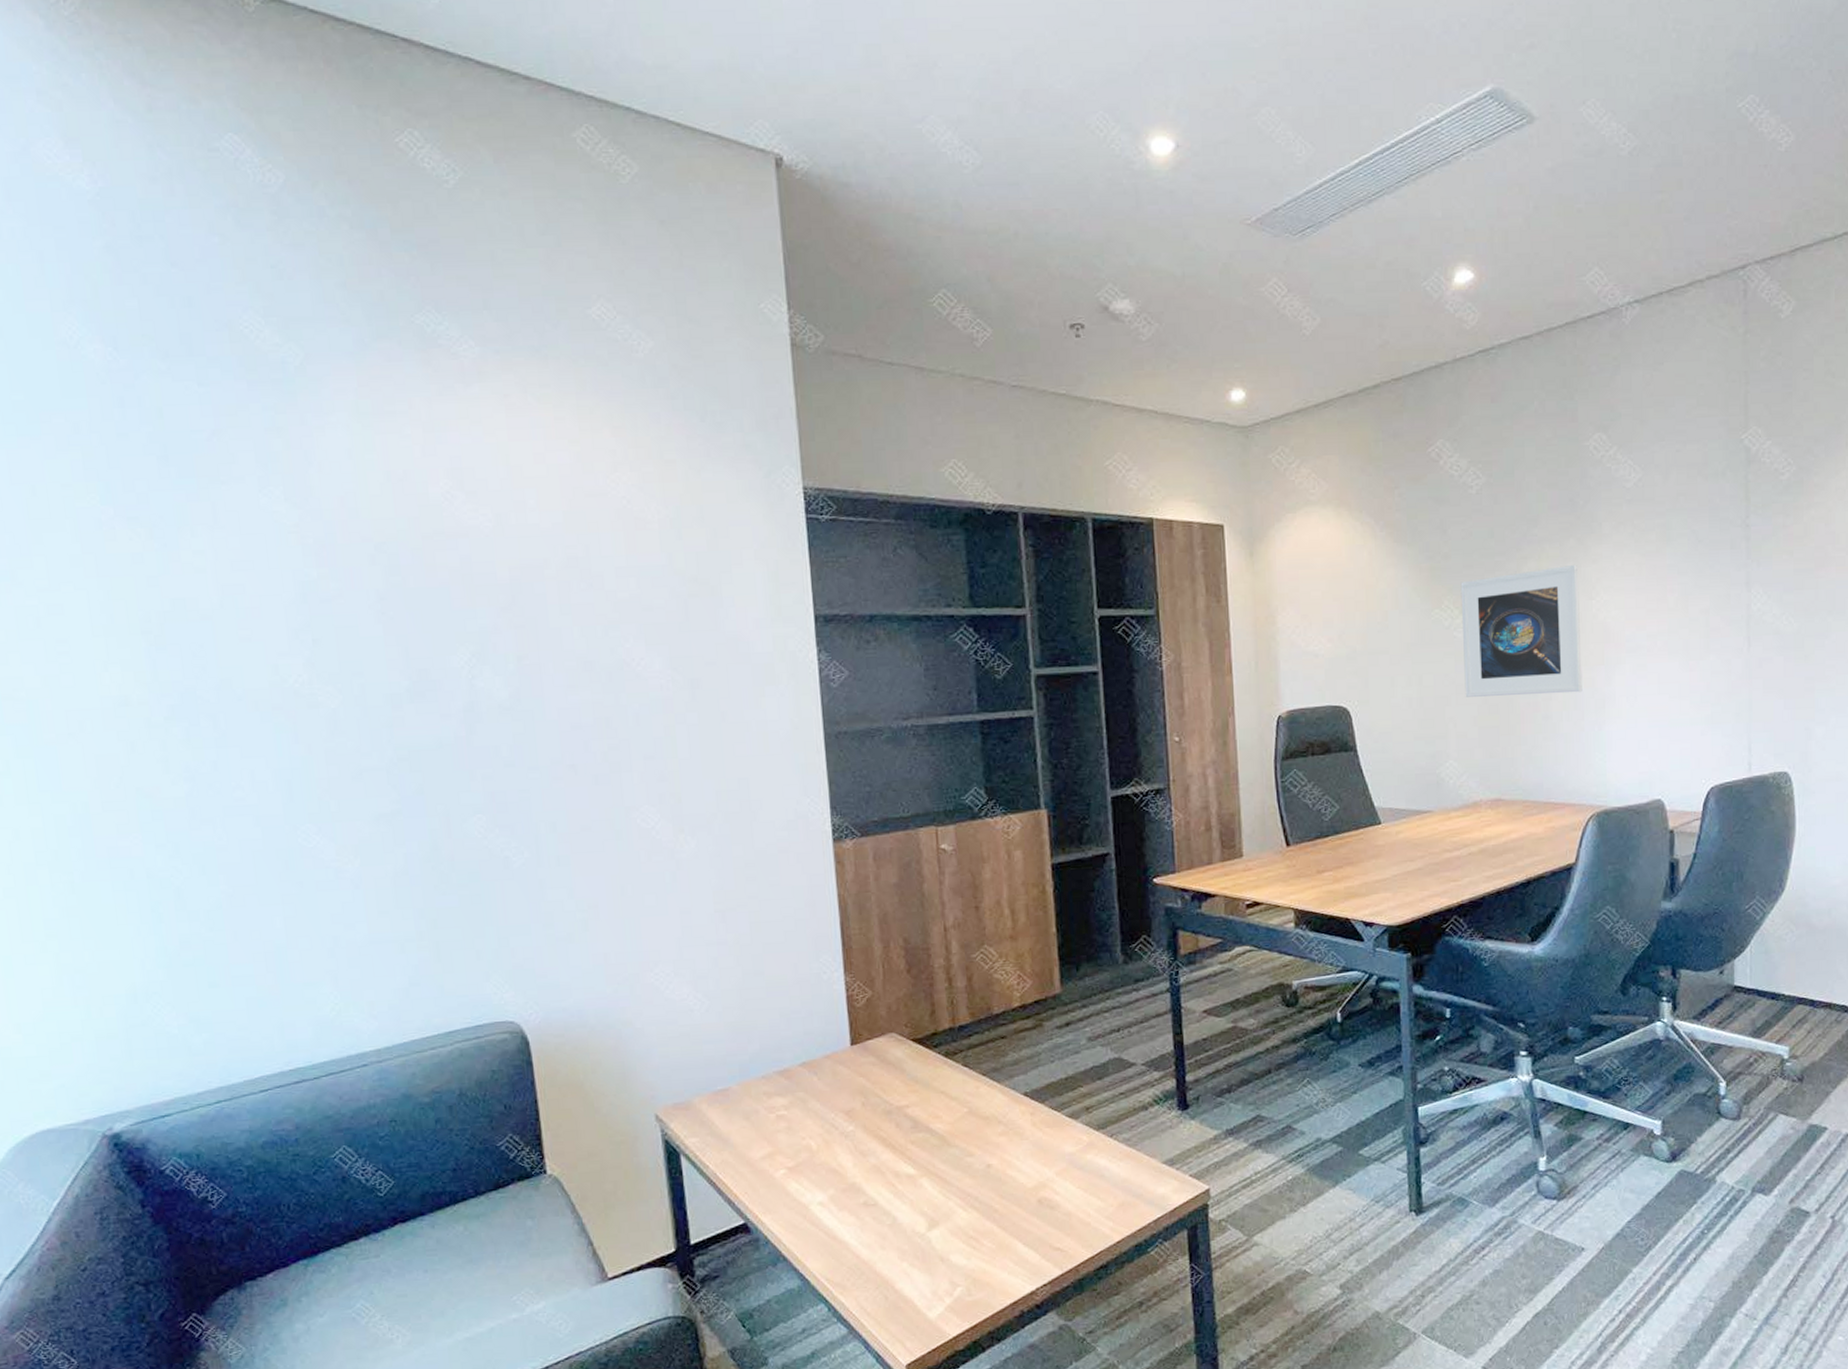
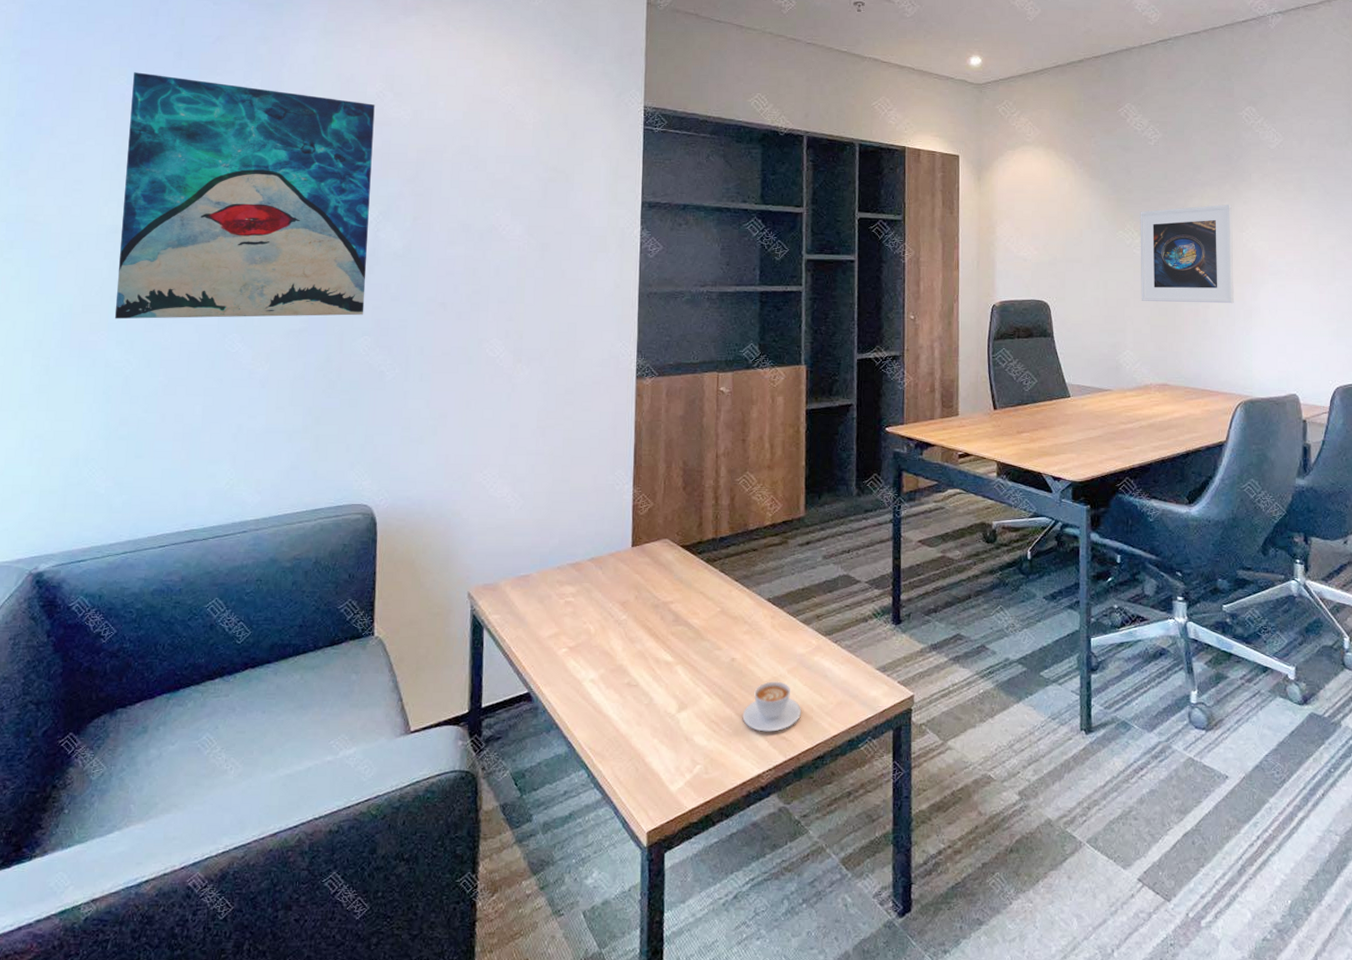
wall art: none [107,487,472,817] -> present [114,72,375,319]
coffee cup: none [1006,1186,1076,1245] -> present [742,681,801,732]

